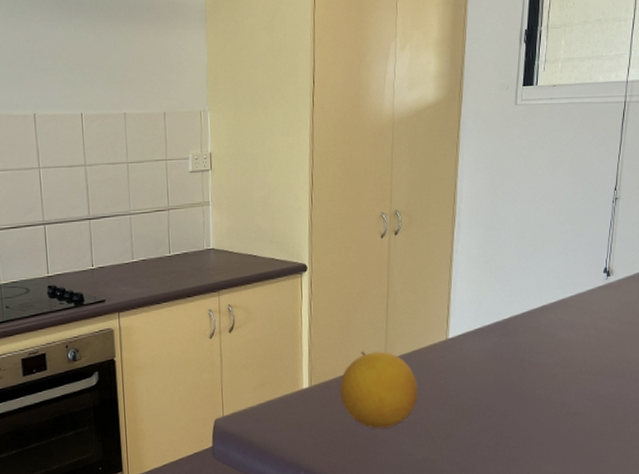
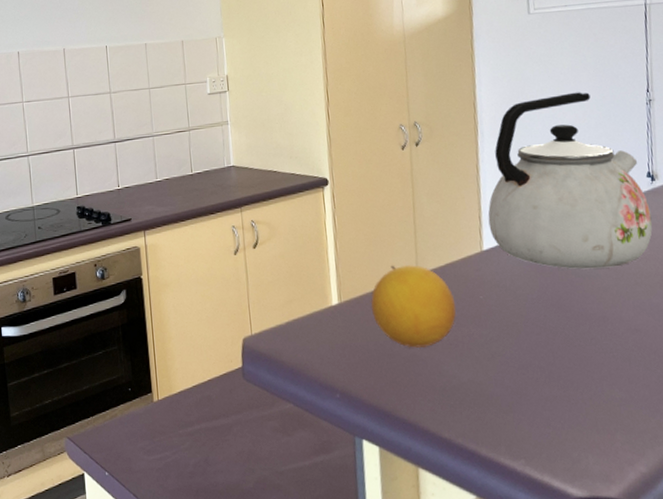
kettle: none [456,187,602,358] -> present [488,92,653,269]

